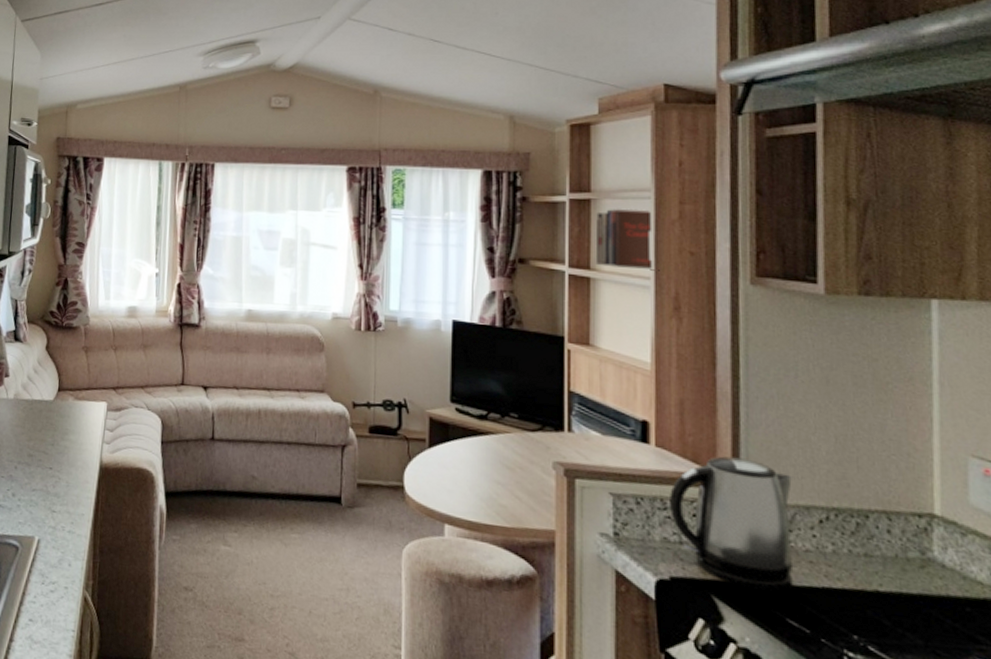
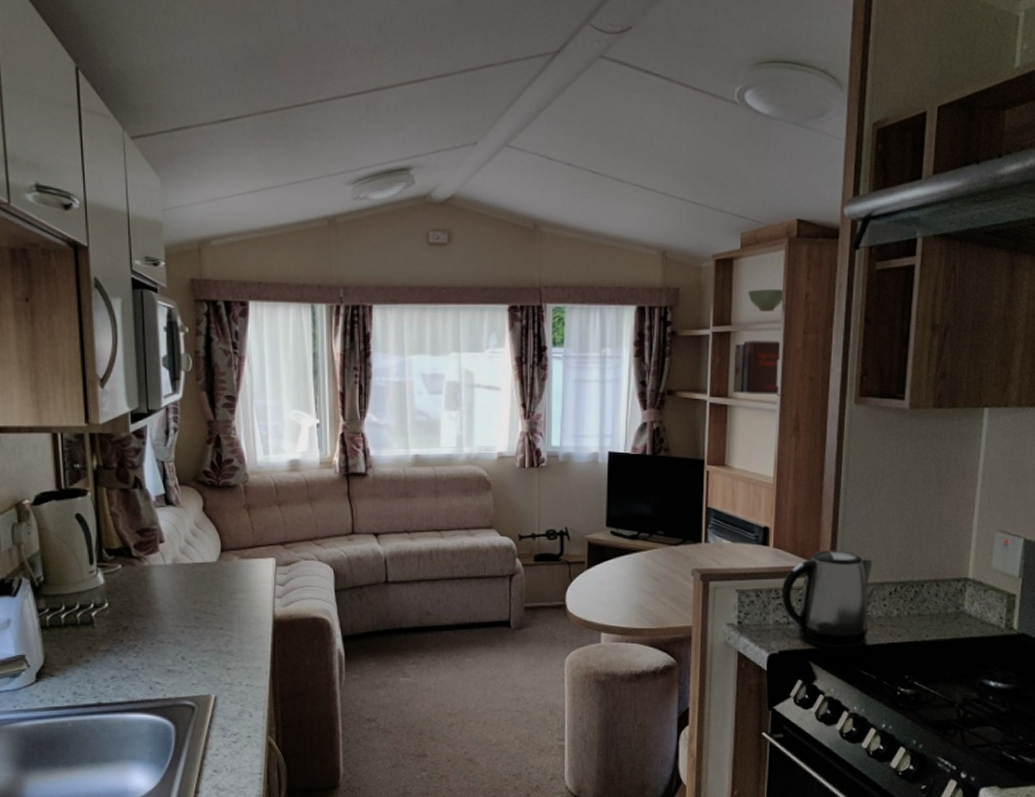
bowl: none [610,155,654,180] -> present [748,289,785,312]

